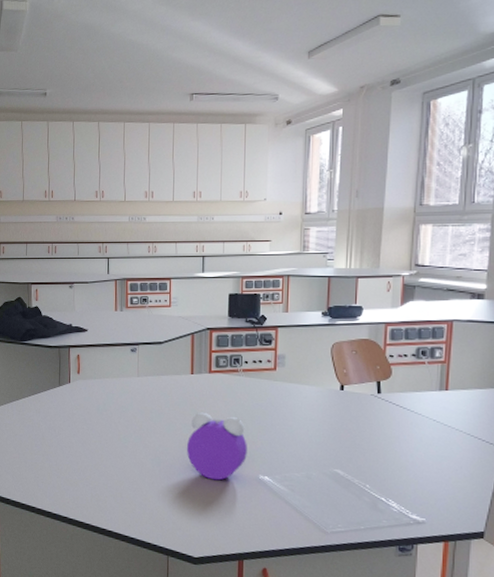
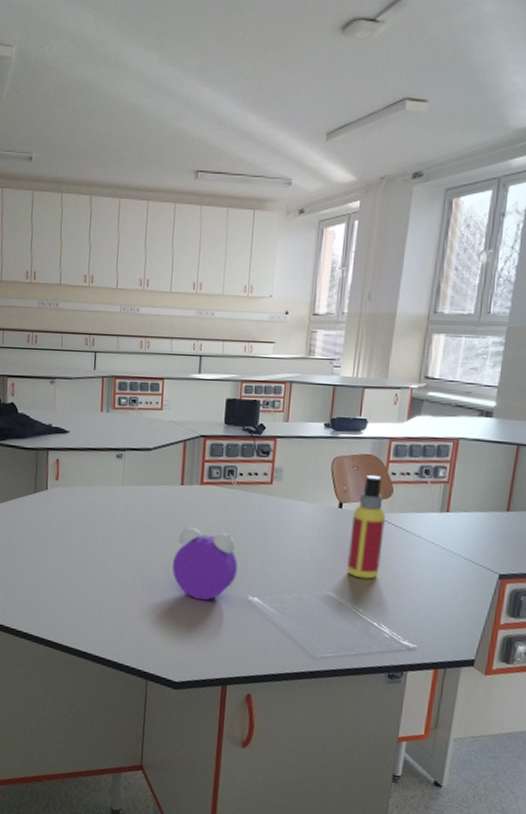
spray bottle: none [352,357,386,457] -> present [347,474,386,579]

